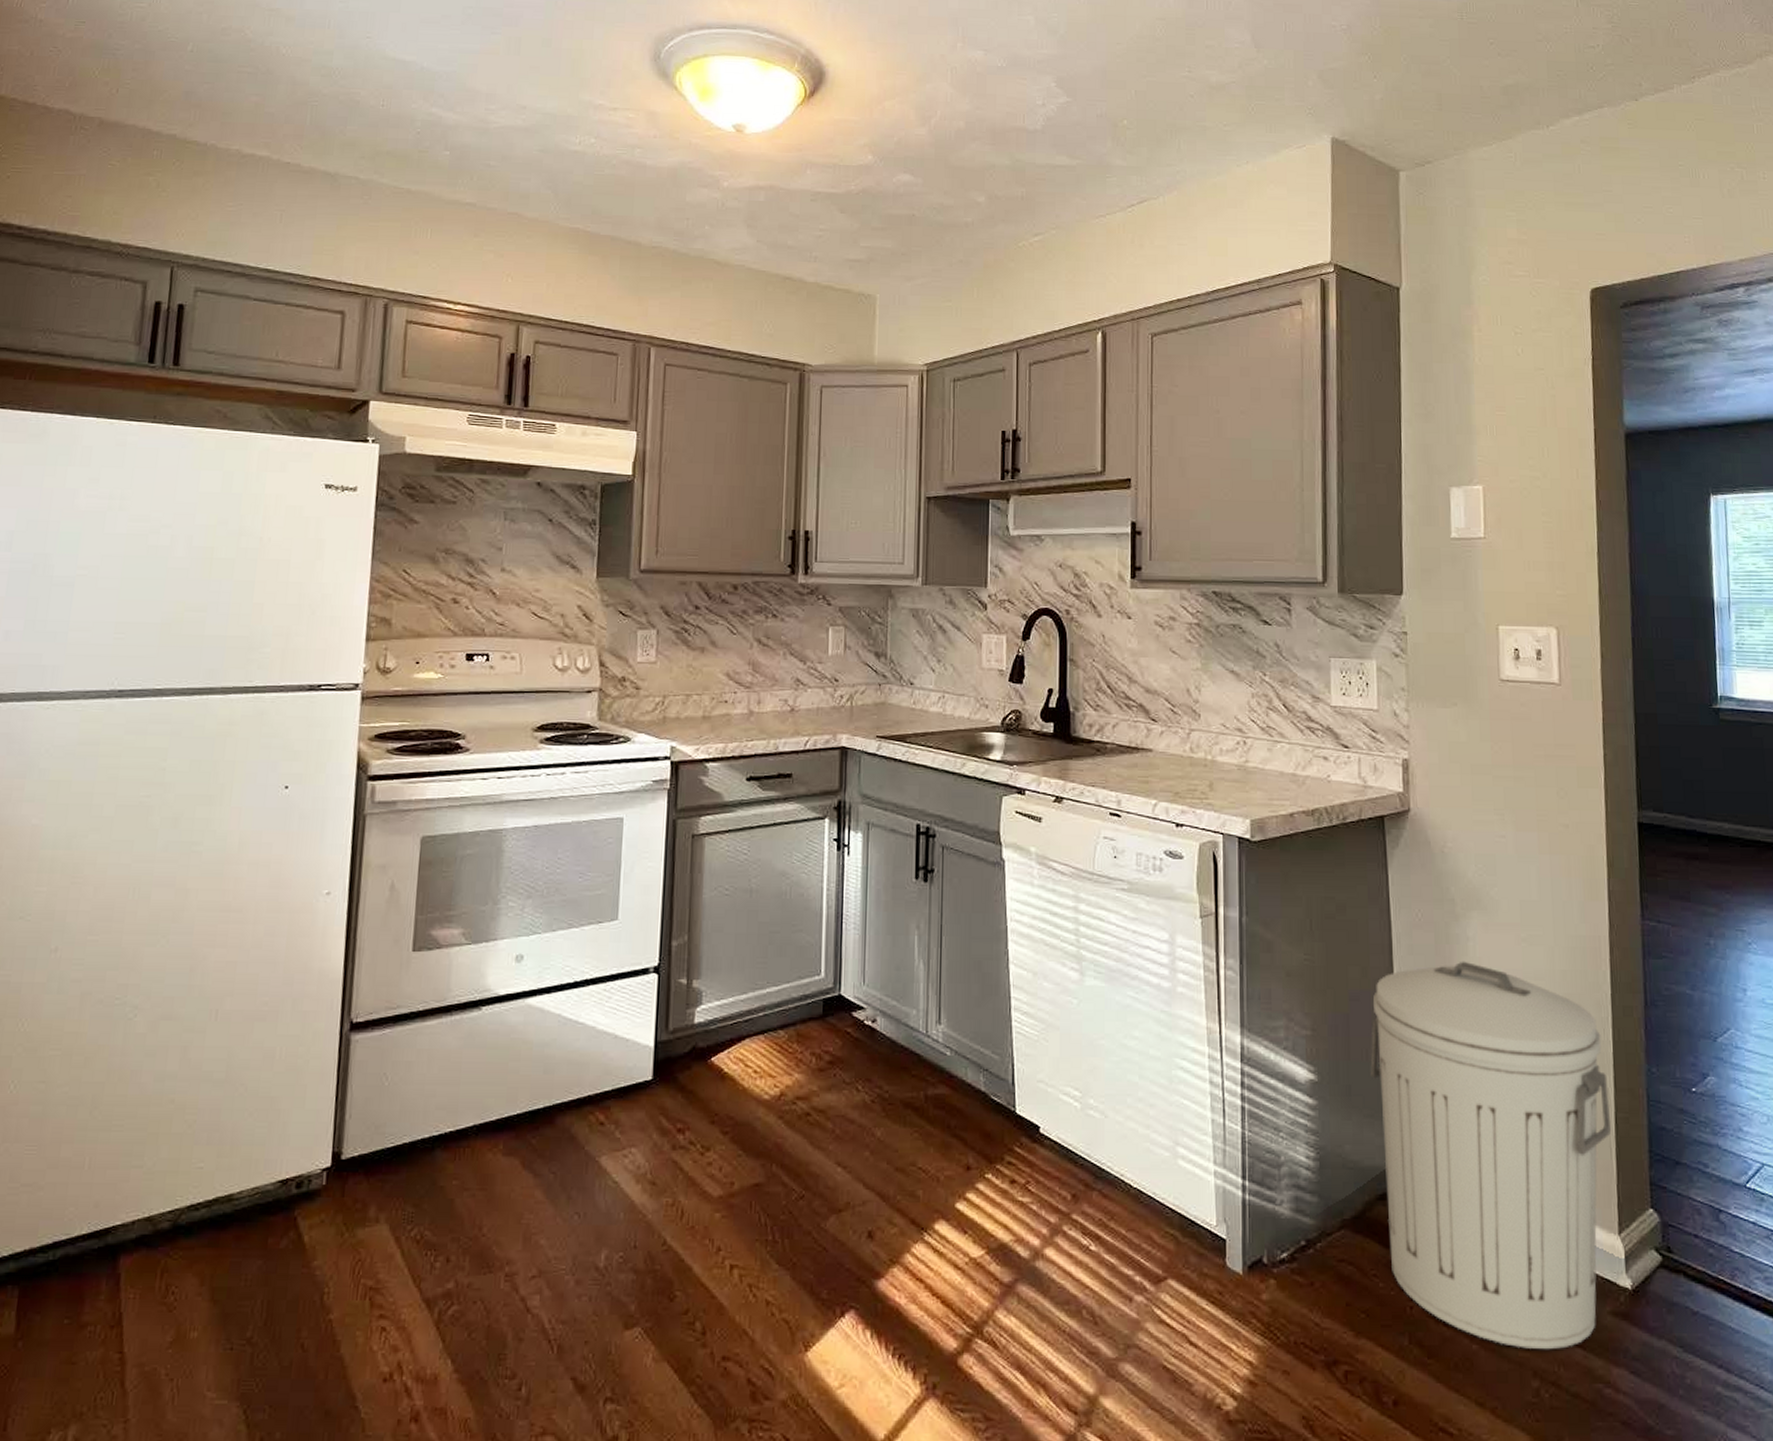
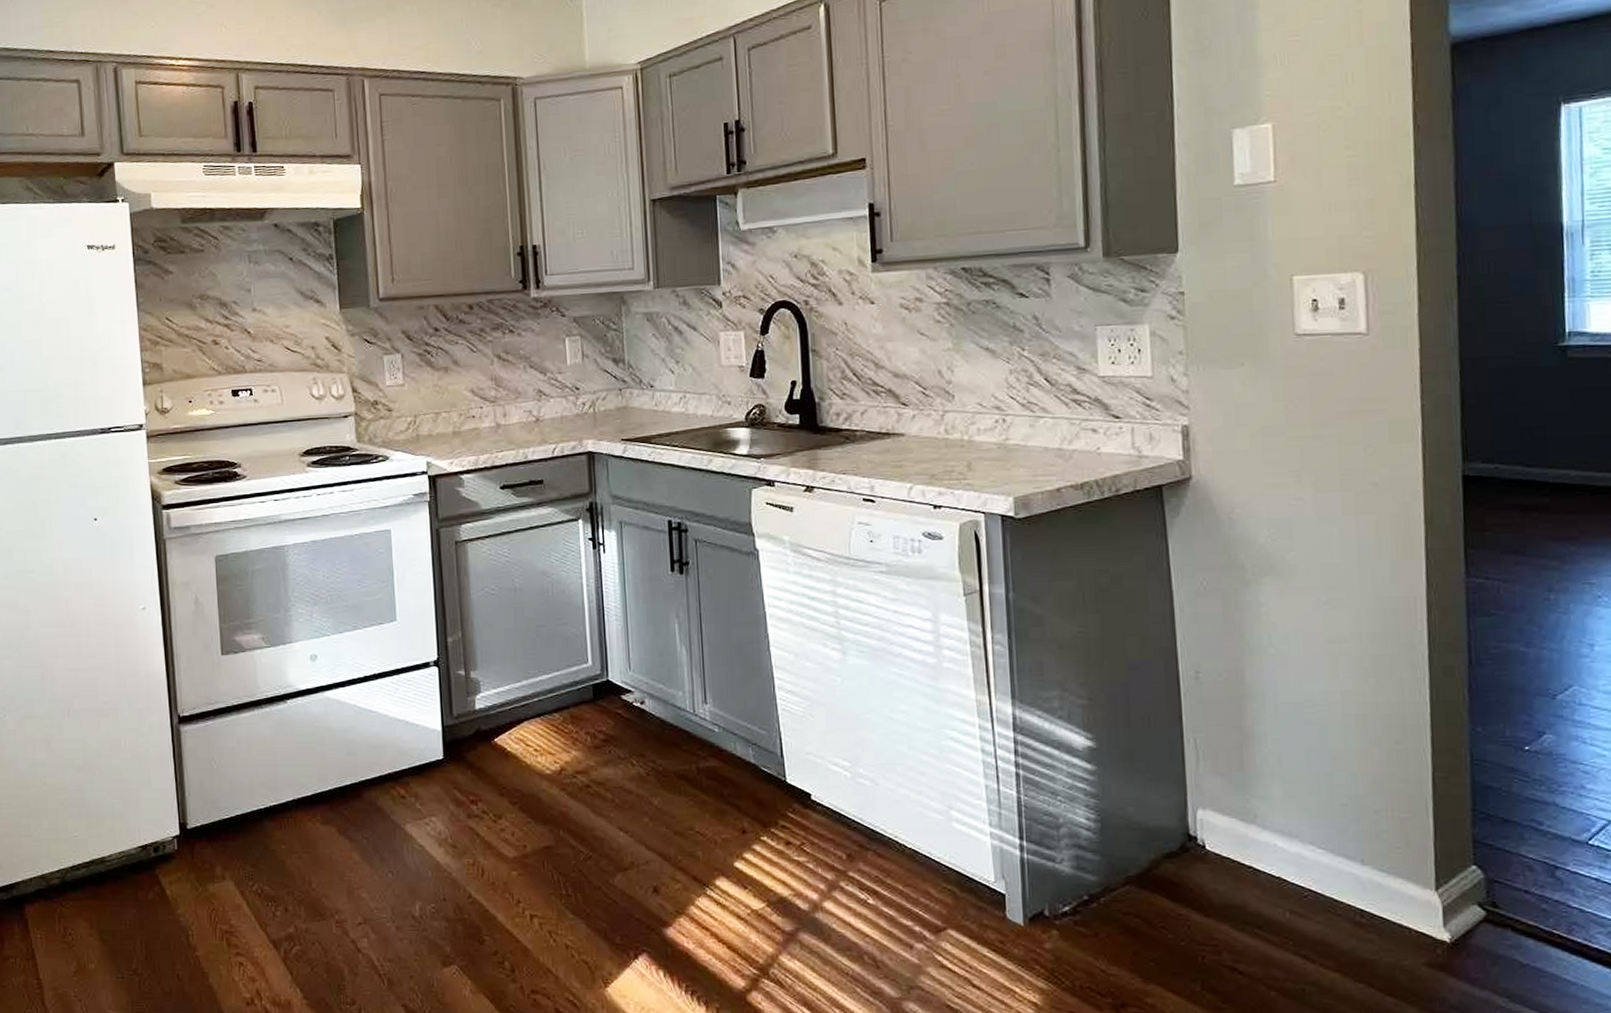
trash can: present [1370,961,1612,1349] -> none [1152,627,1428,997]

